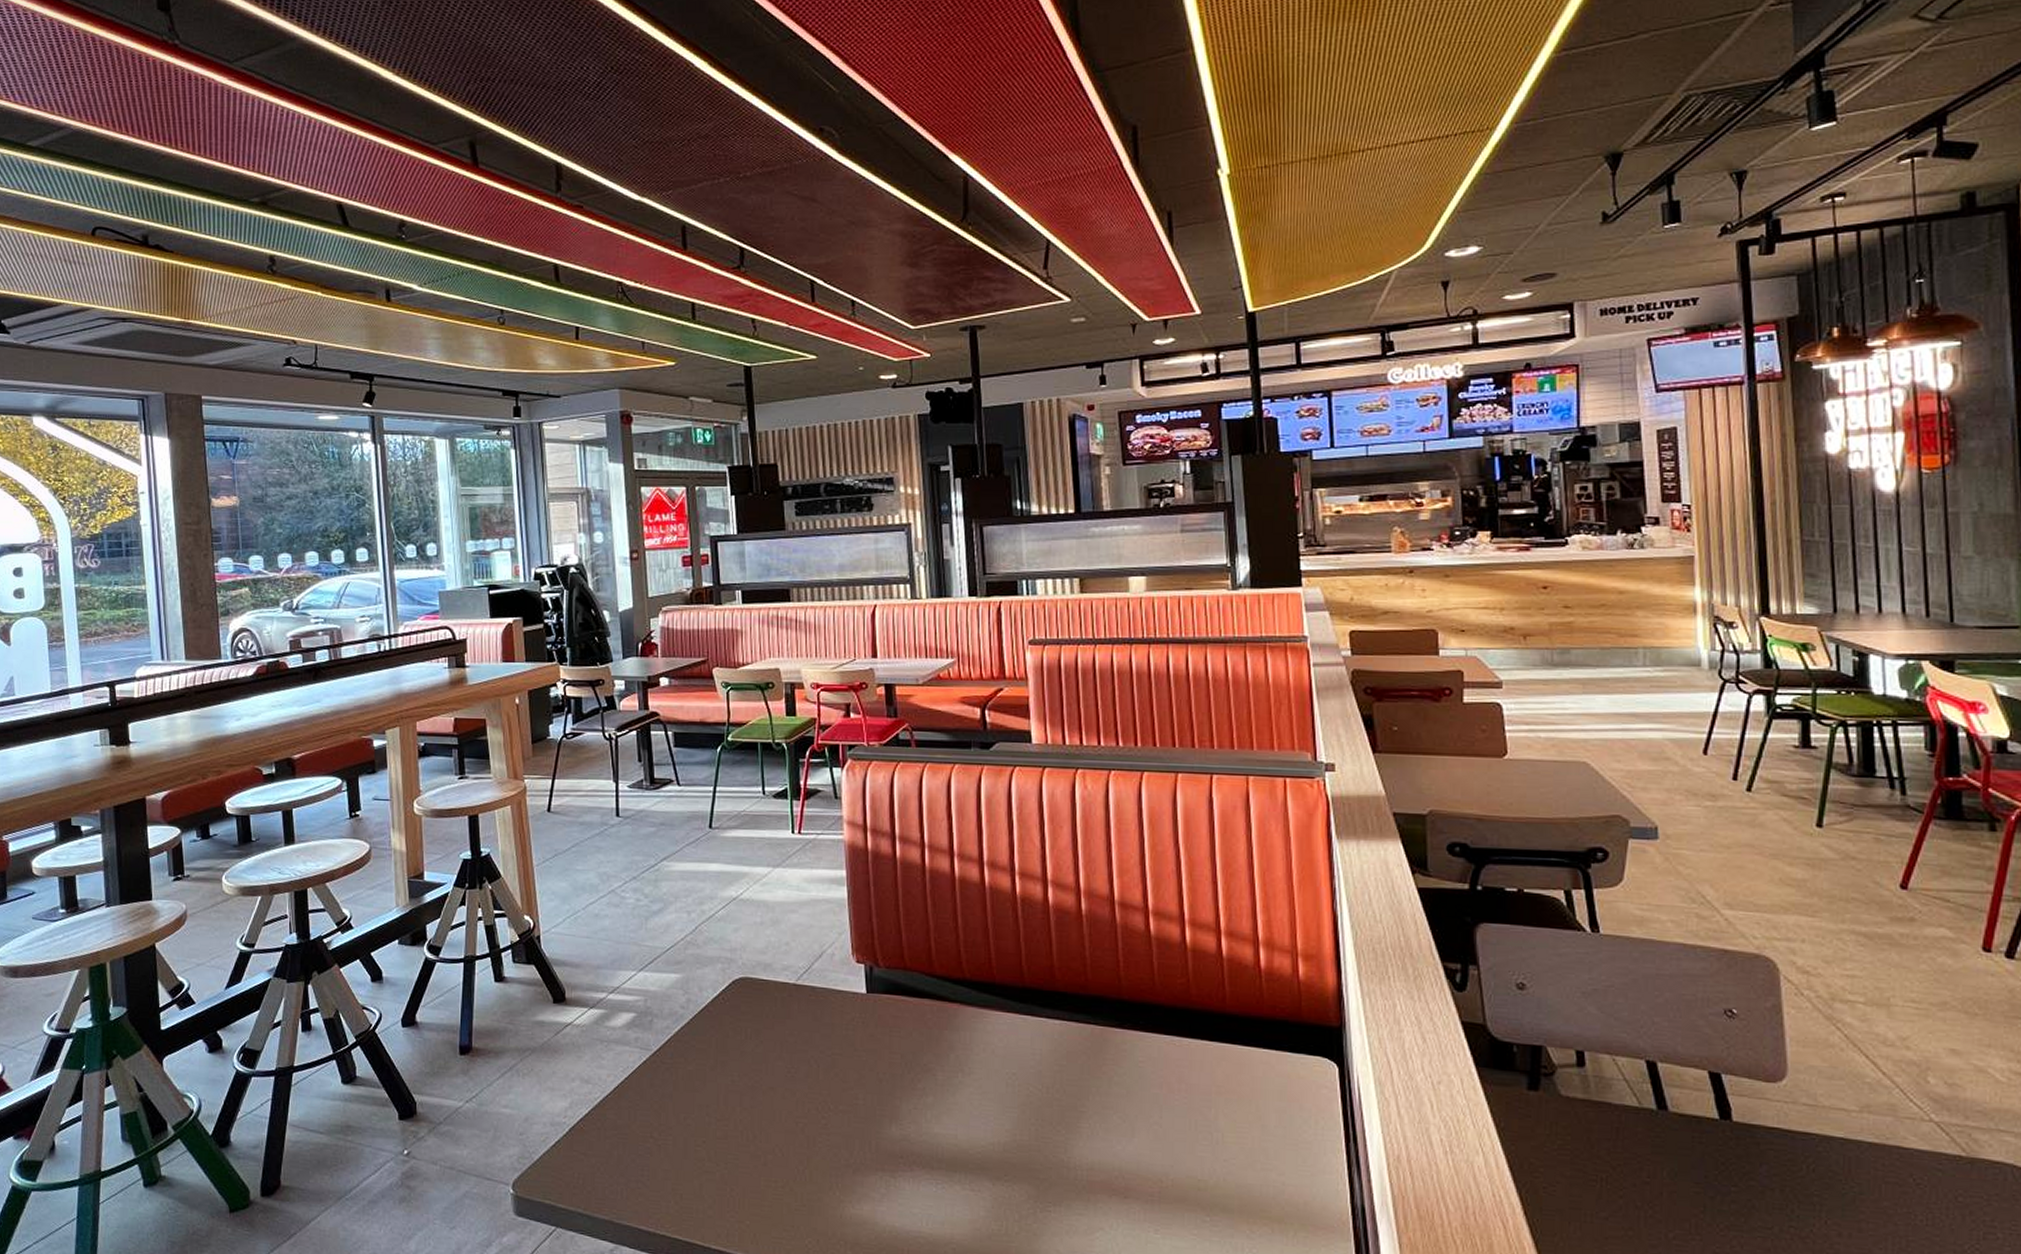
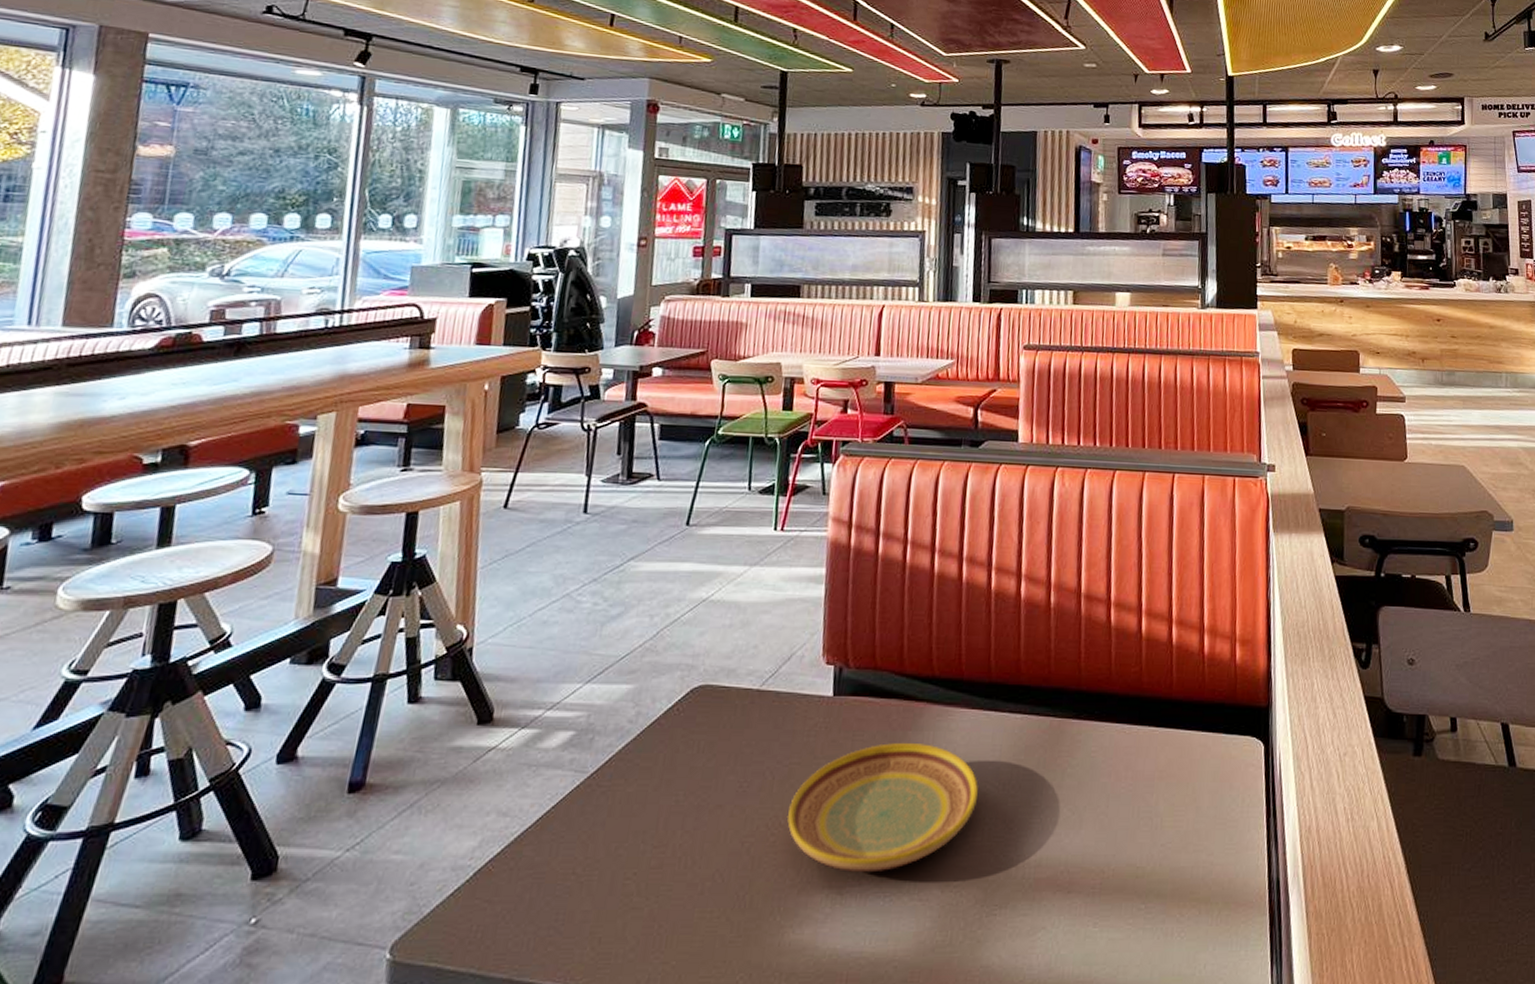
plate: none [835,1040,1022,1161] -> present [786,742,979,873]

